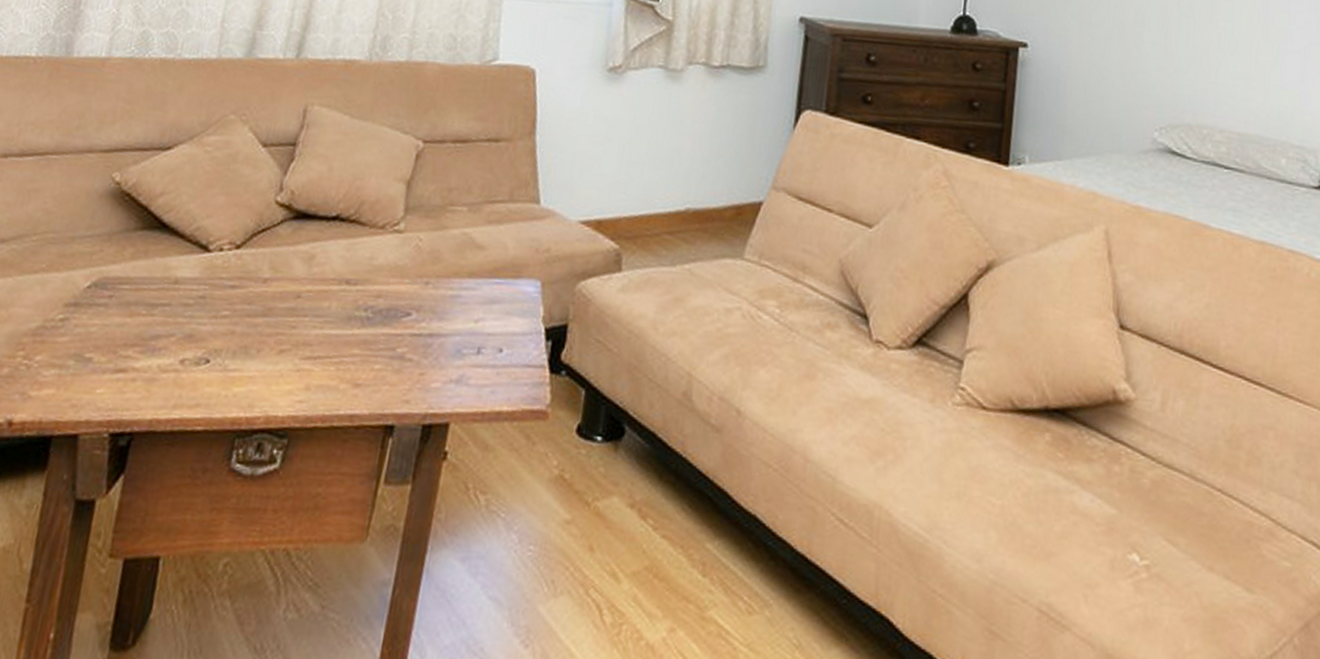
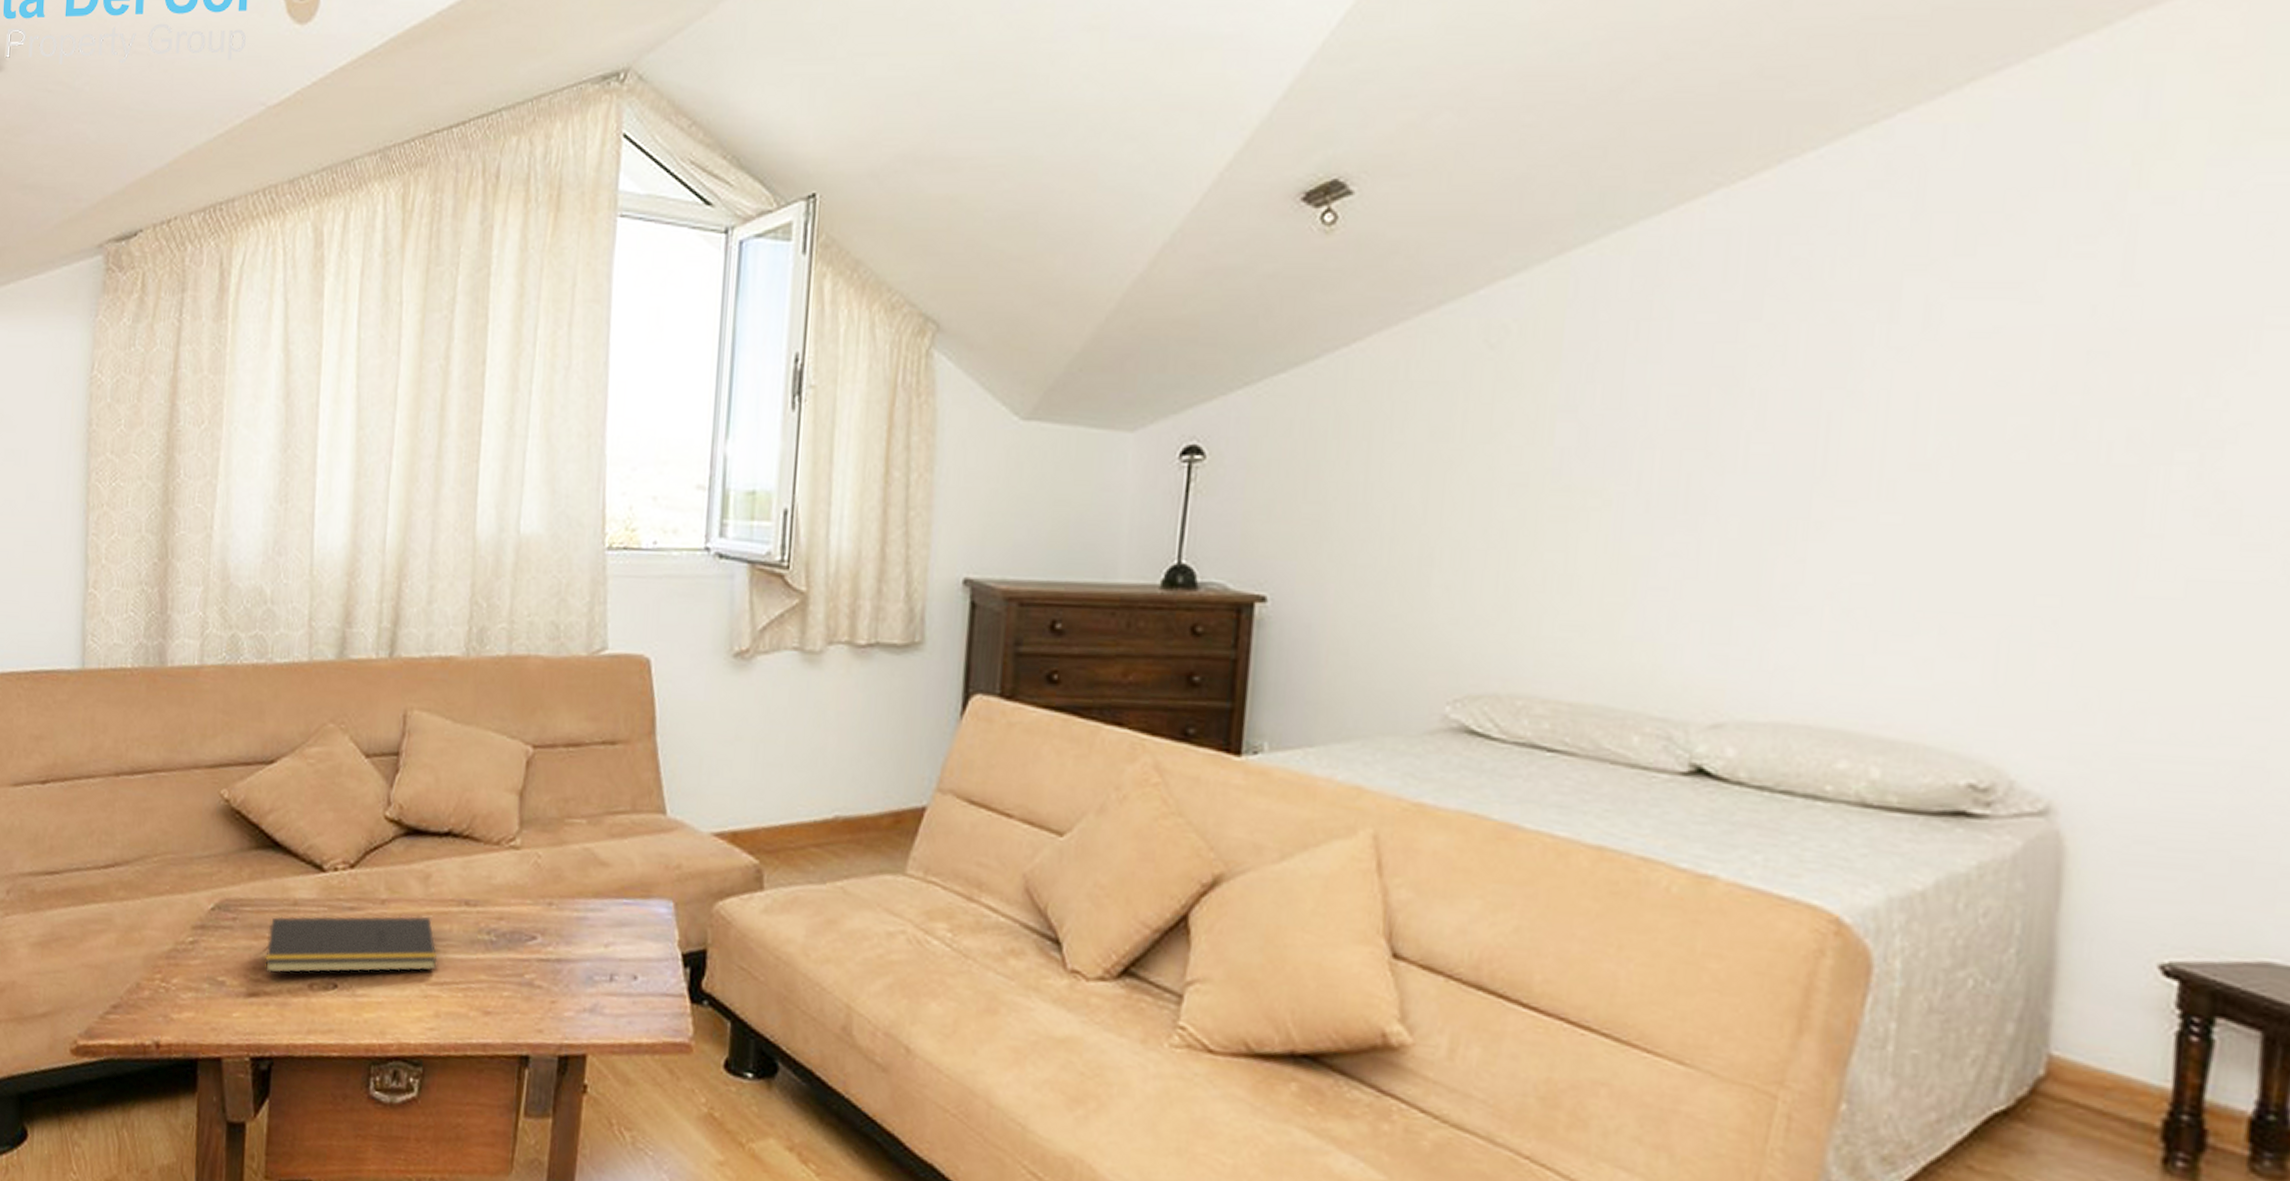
notepad: none [137,294,314,350] -> present [265,916,438,974]

